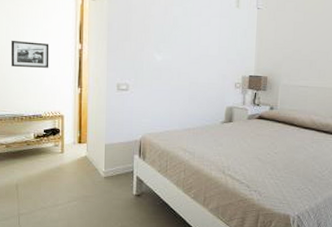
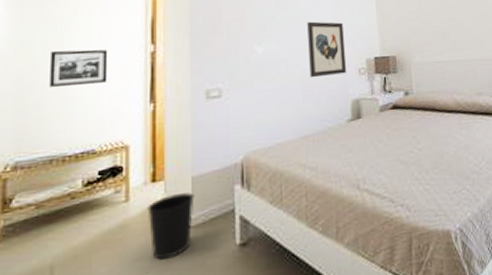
wastebasket: none [75,154,107,195] -> present [147,192,195,260]
wall art: none [196,39,227,86] -> present [307,21,346,78]

